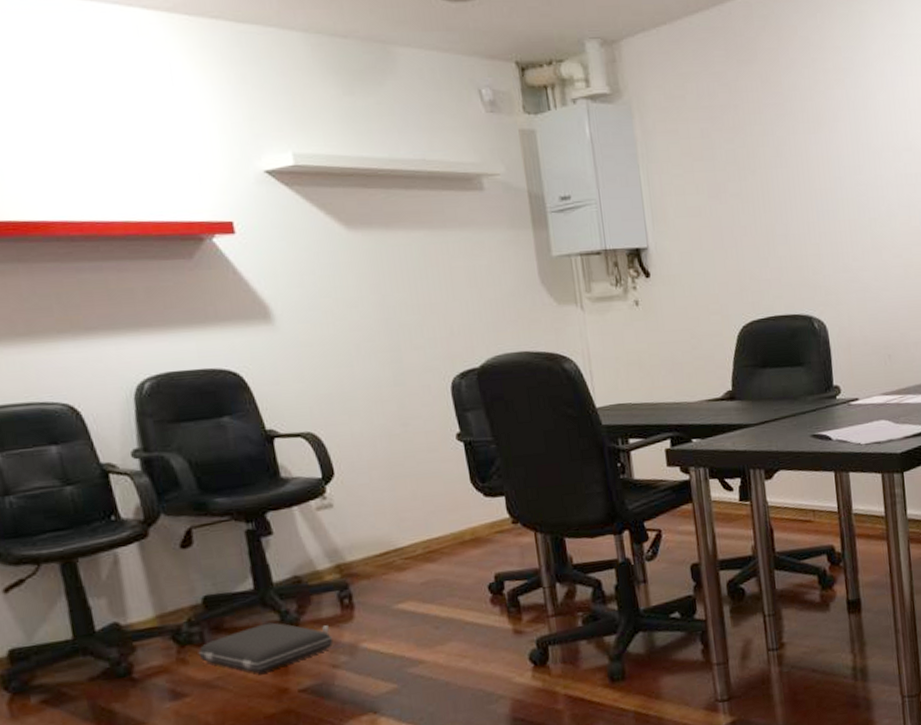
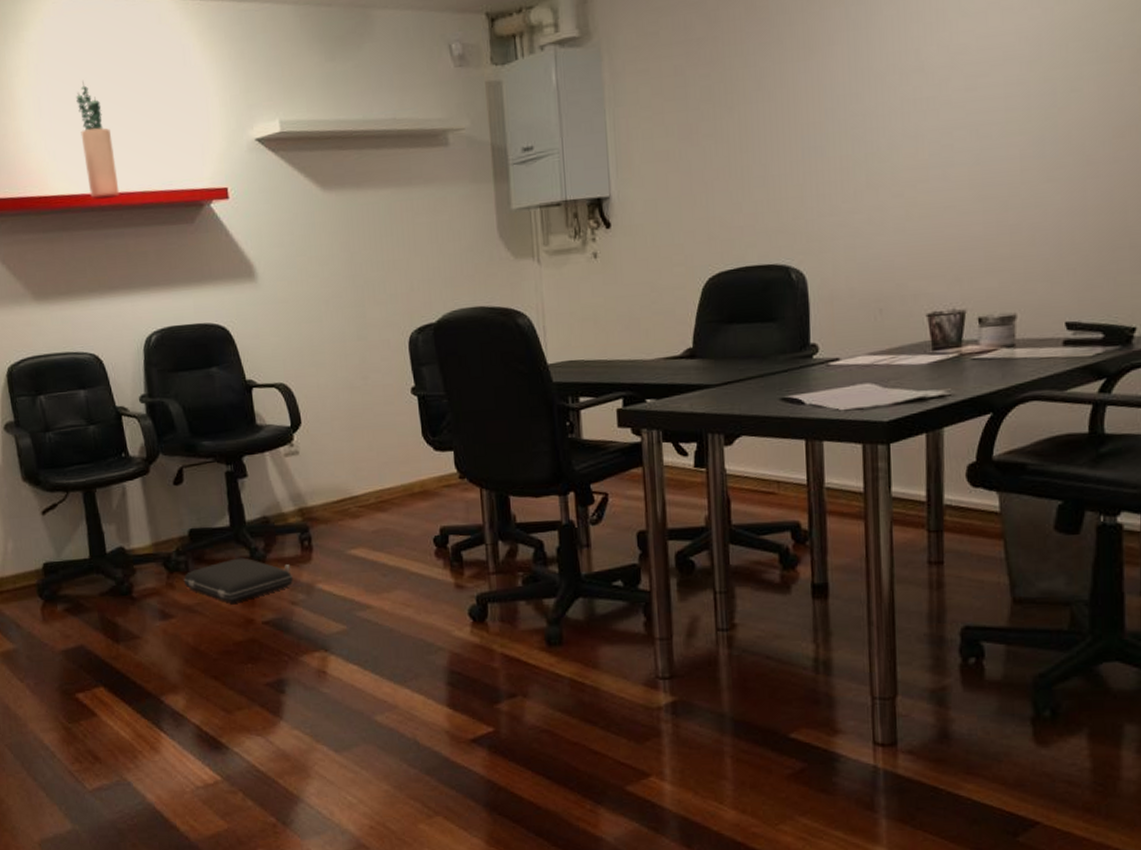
vase: none [29,92,94,229] -> present [76,81,120,200]

